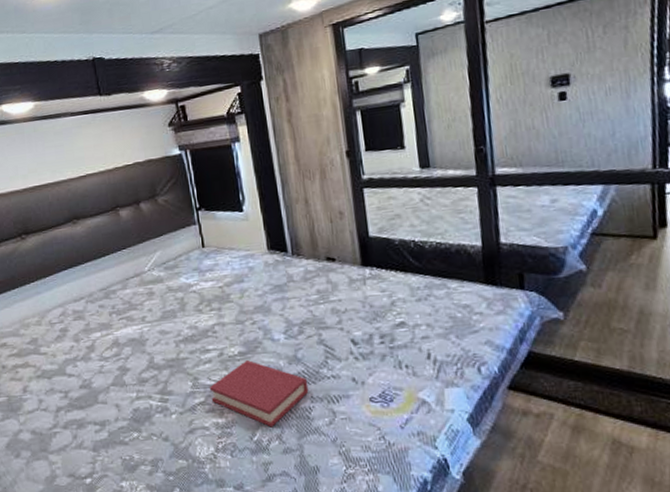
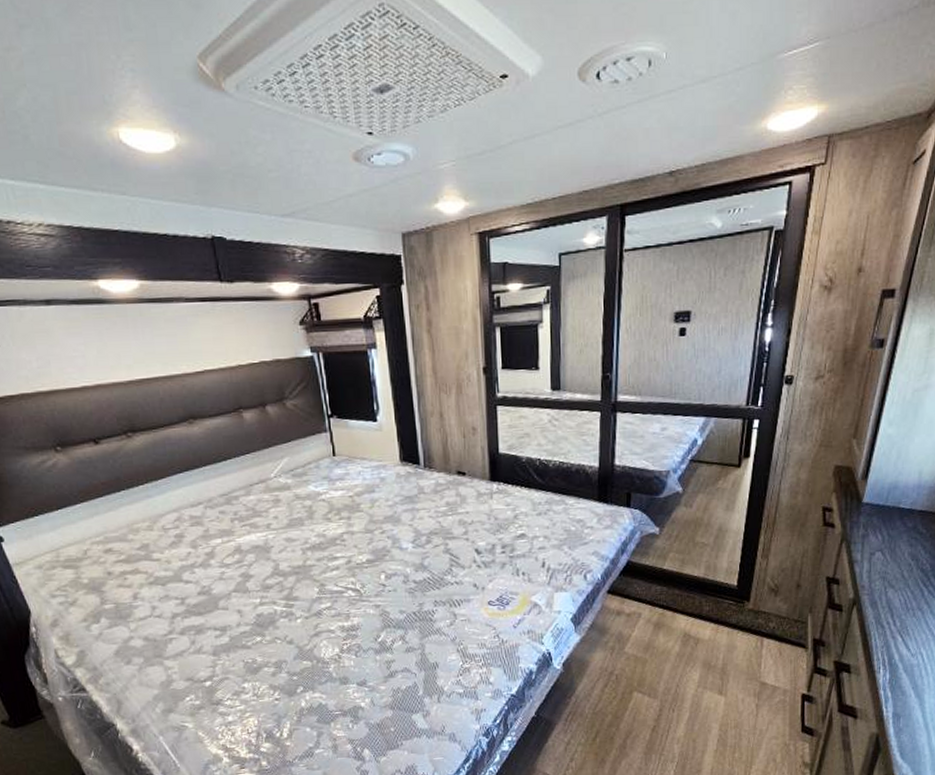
hardback book: present [209,360,309,428] -> none [335,568,433,629]

